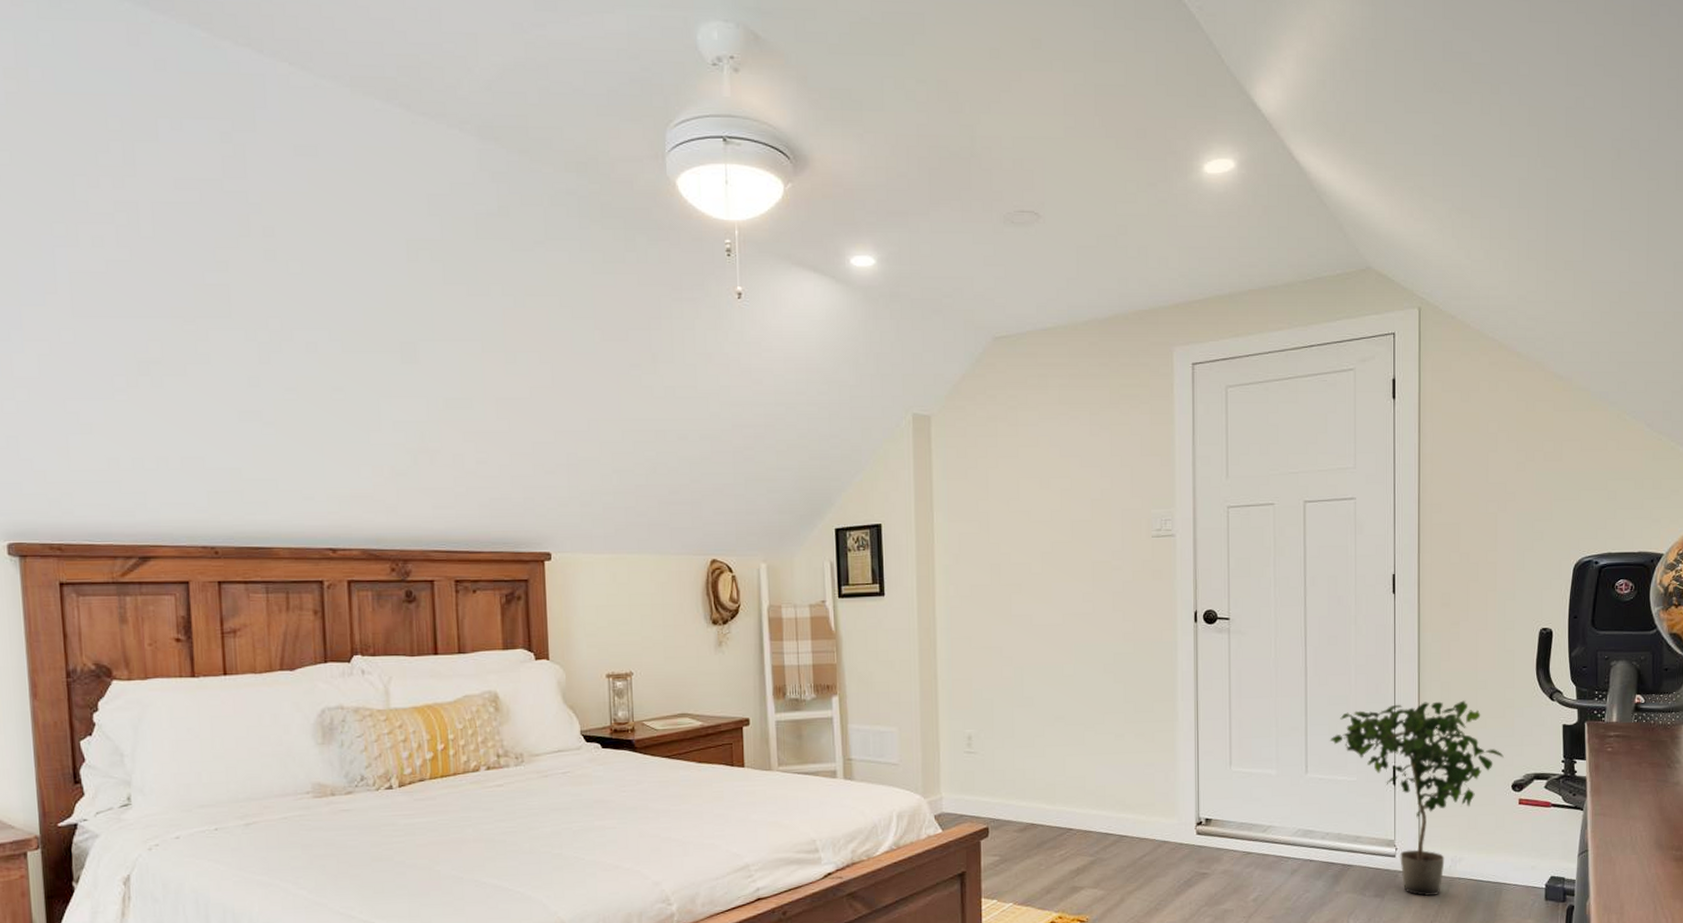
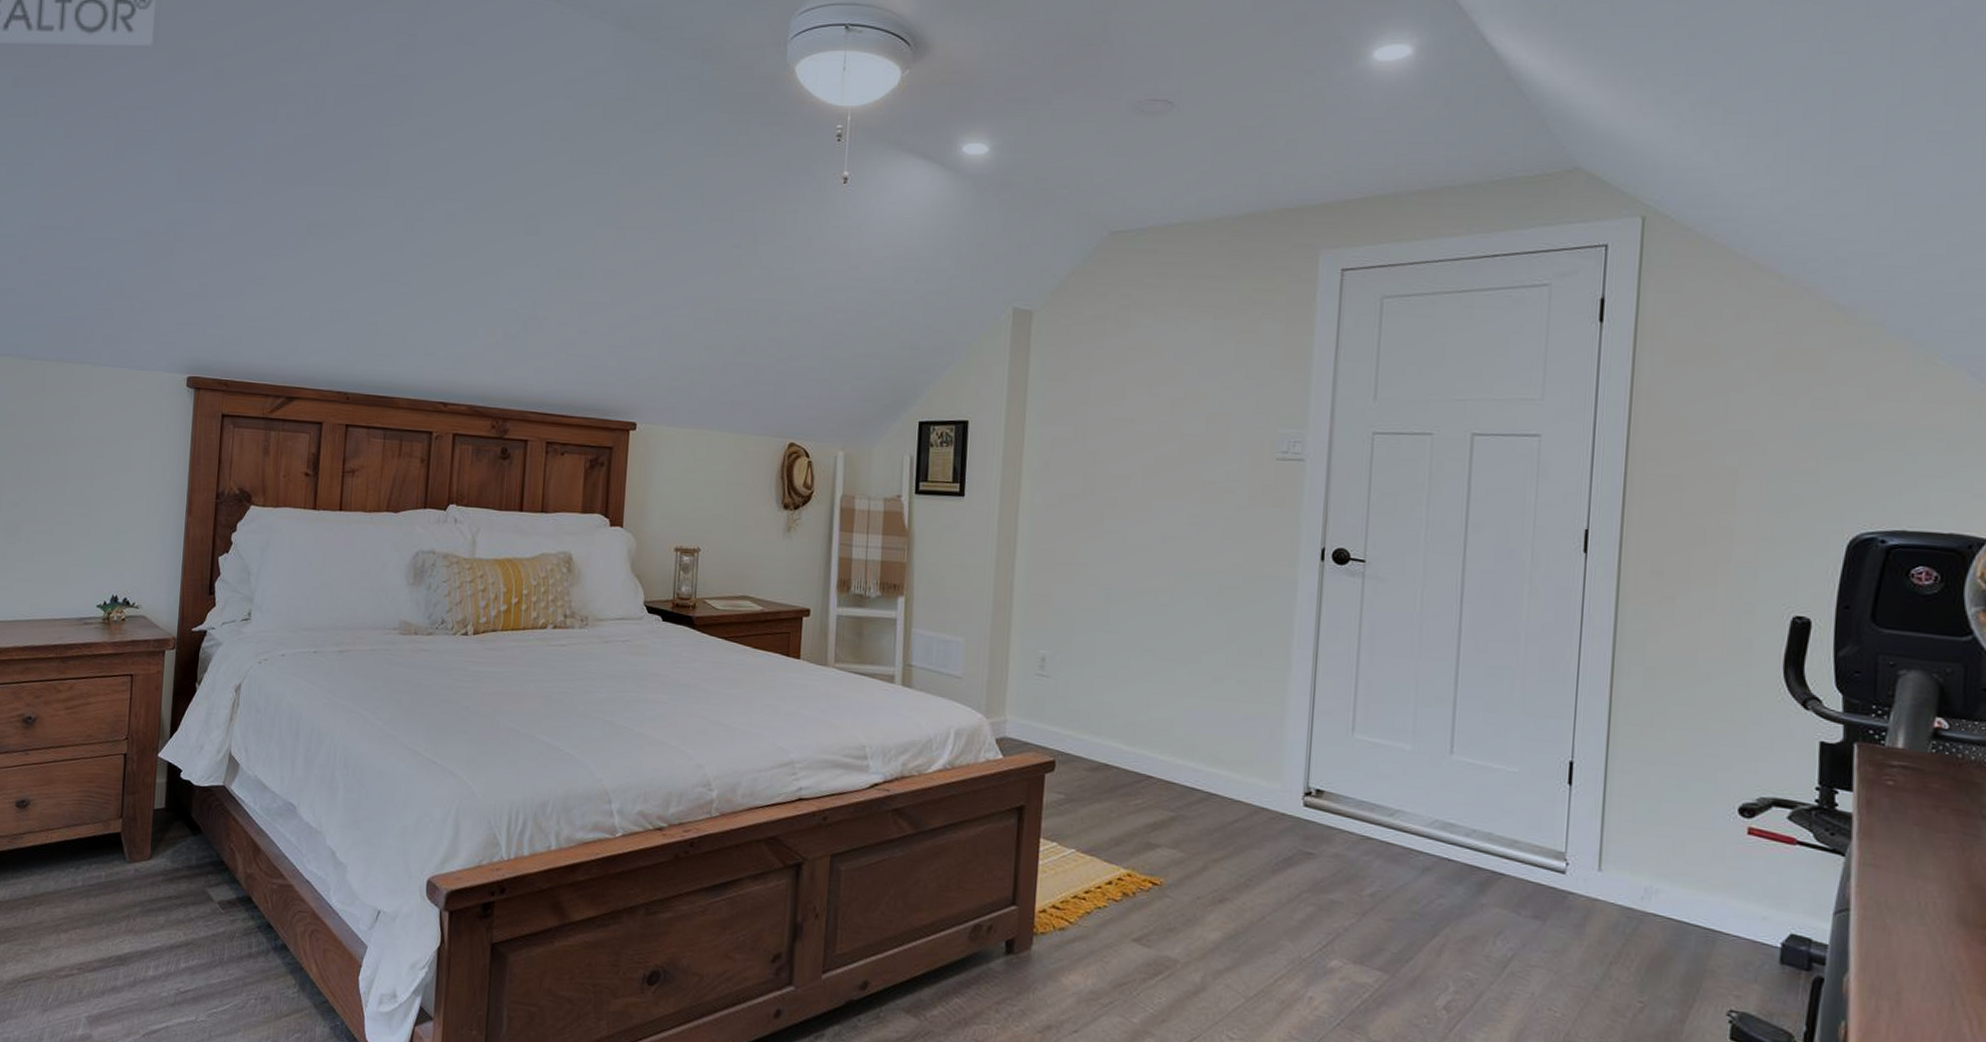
potted plant: present [1329,700,1504,896] -> none [1485,686,1729,932]

